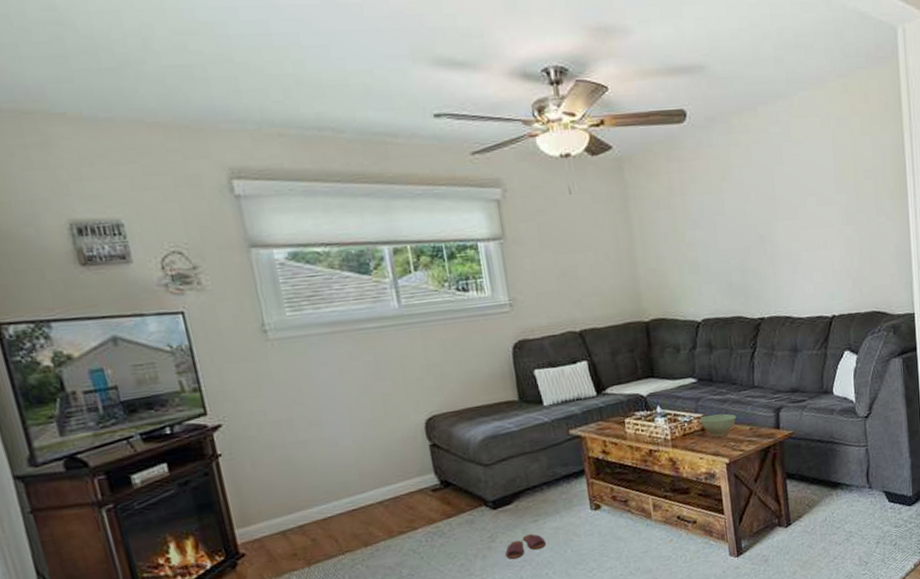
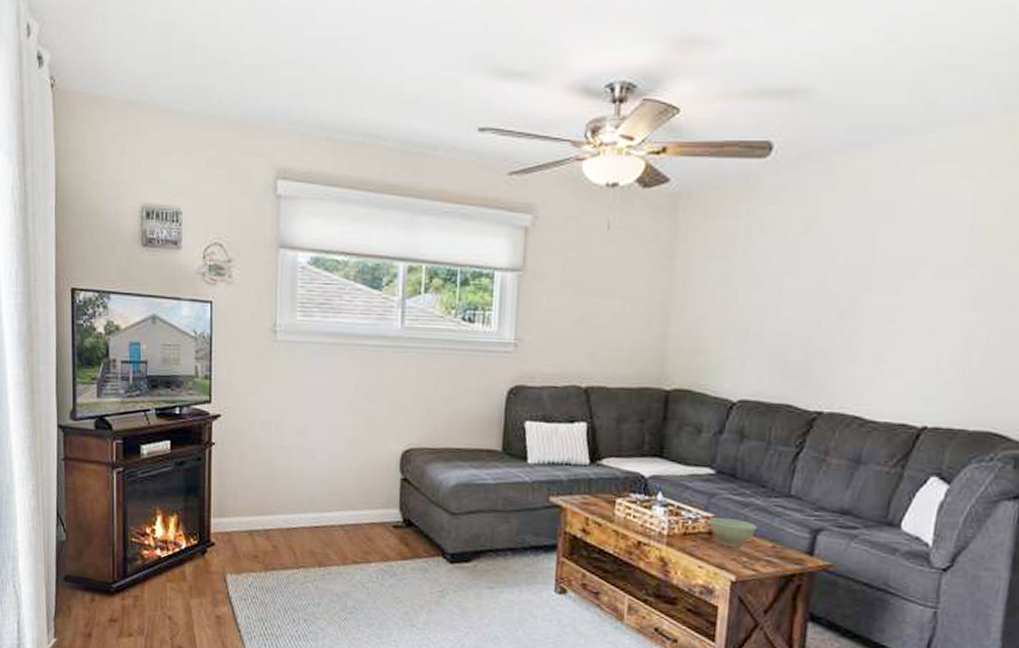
slippers: present [505,534,546,559] -> none [453,600,497,623]

